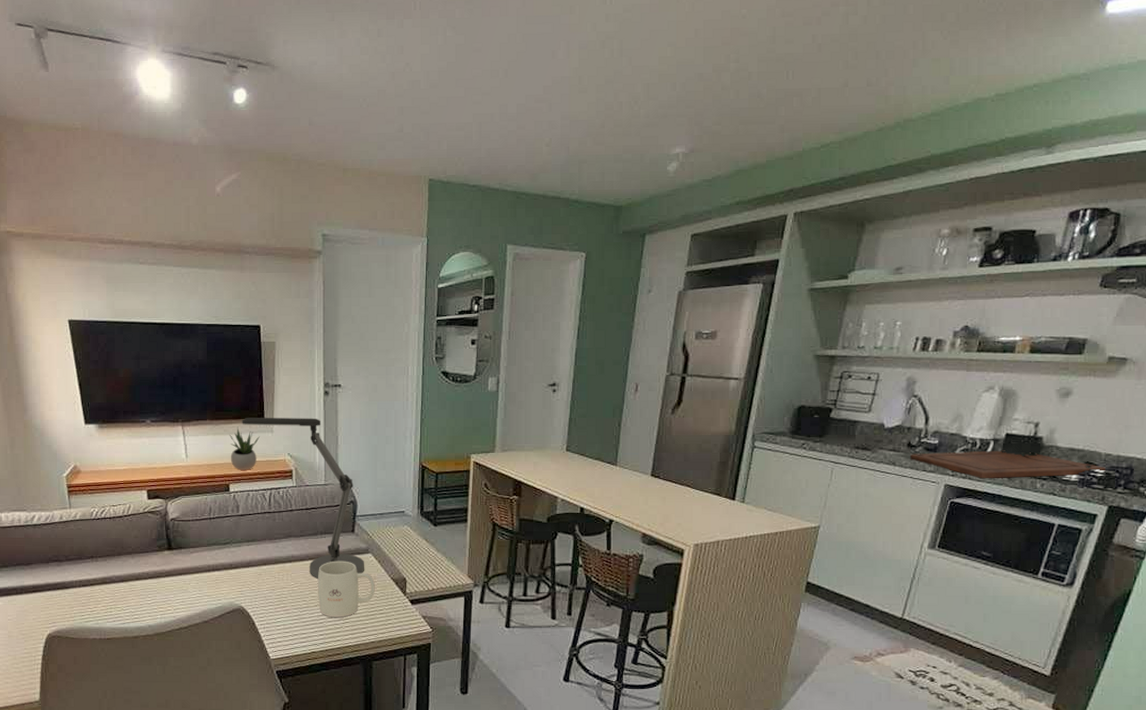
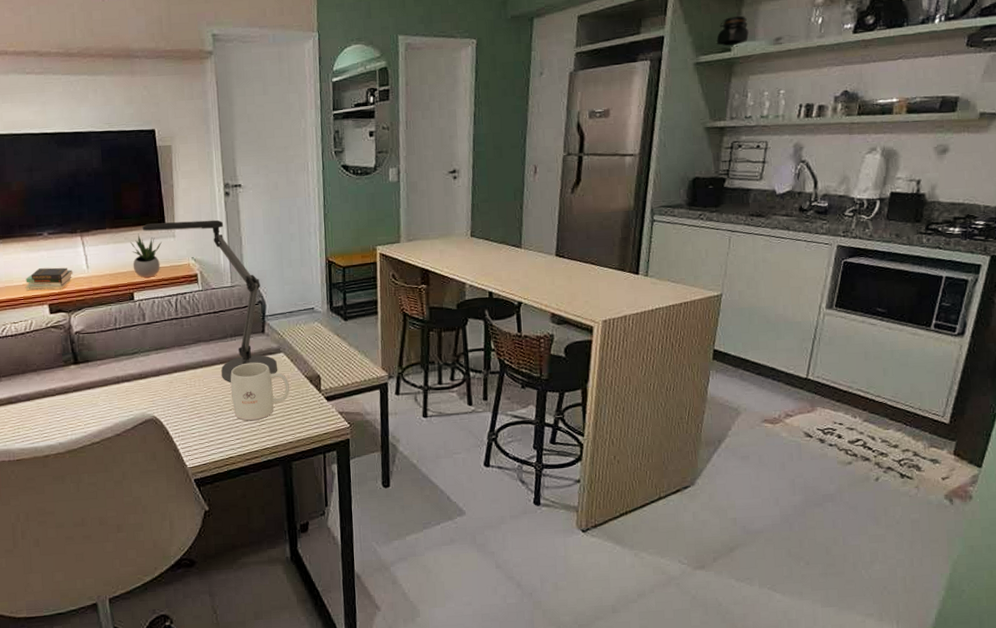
books: none [125,454,172,478] -> present [25,267,73,291]
jar: none [834,243,868,274] -> present [716,16,749,46]
cutting board: present [909,450,1106,479] -> none [802,208,986,238]

